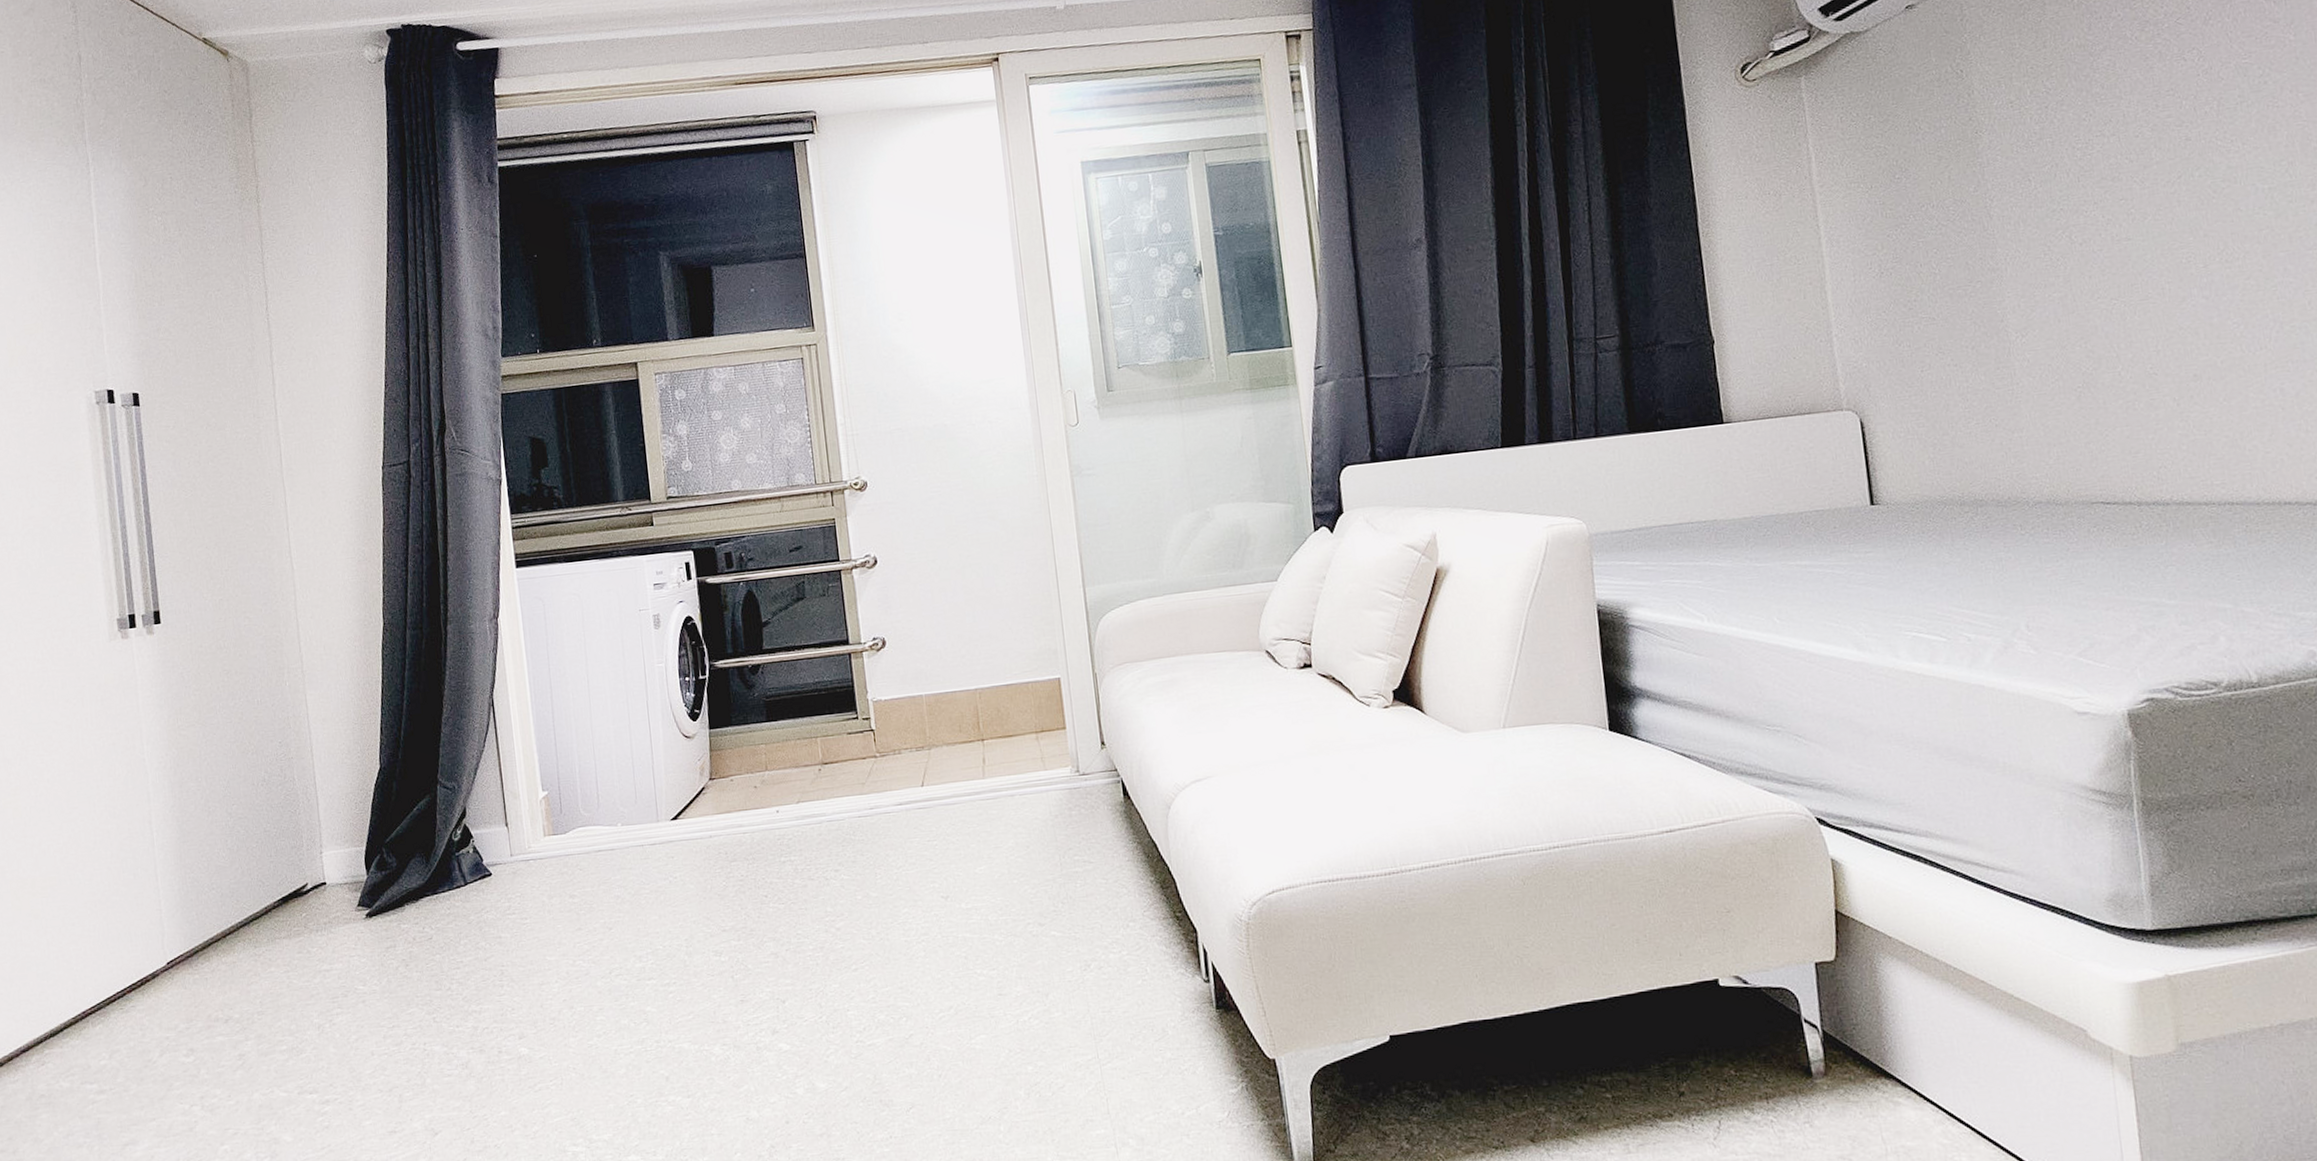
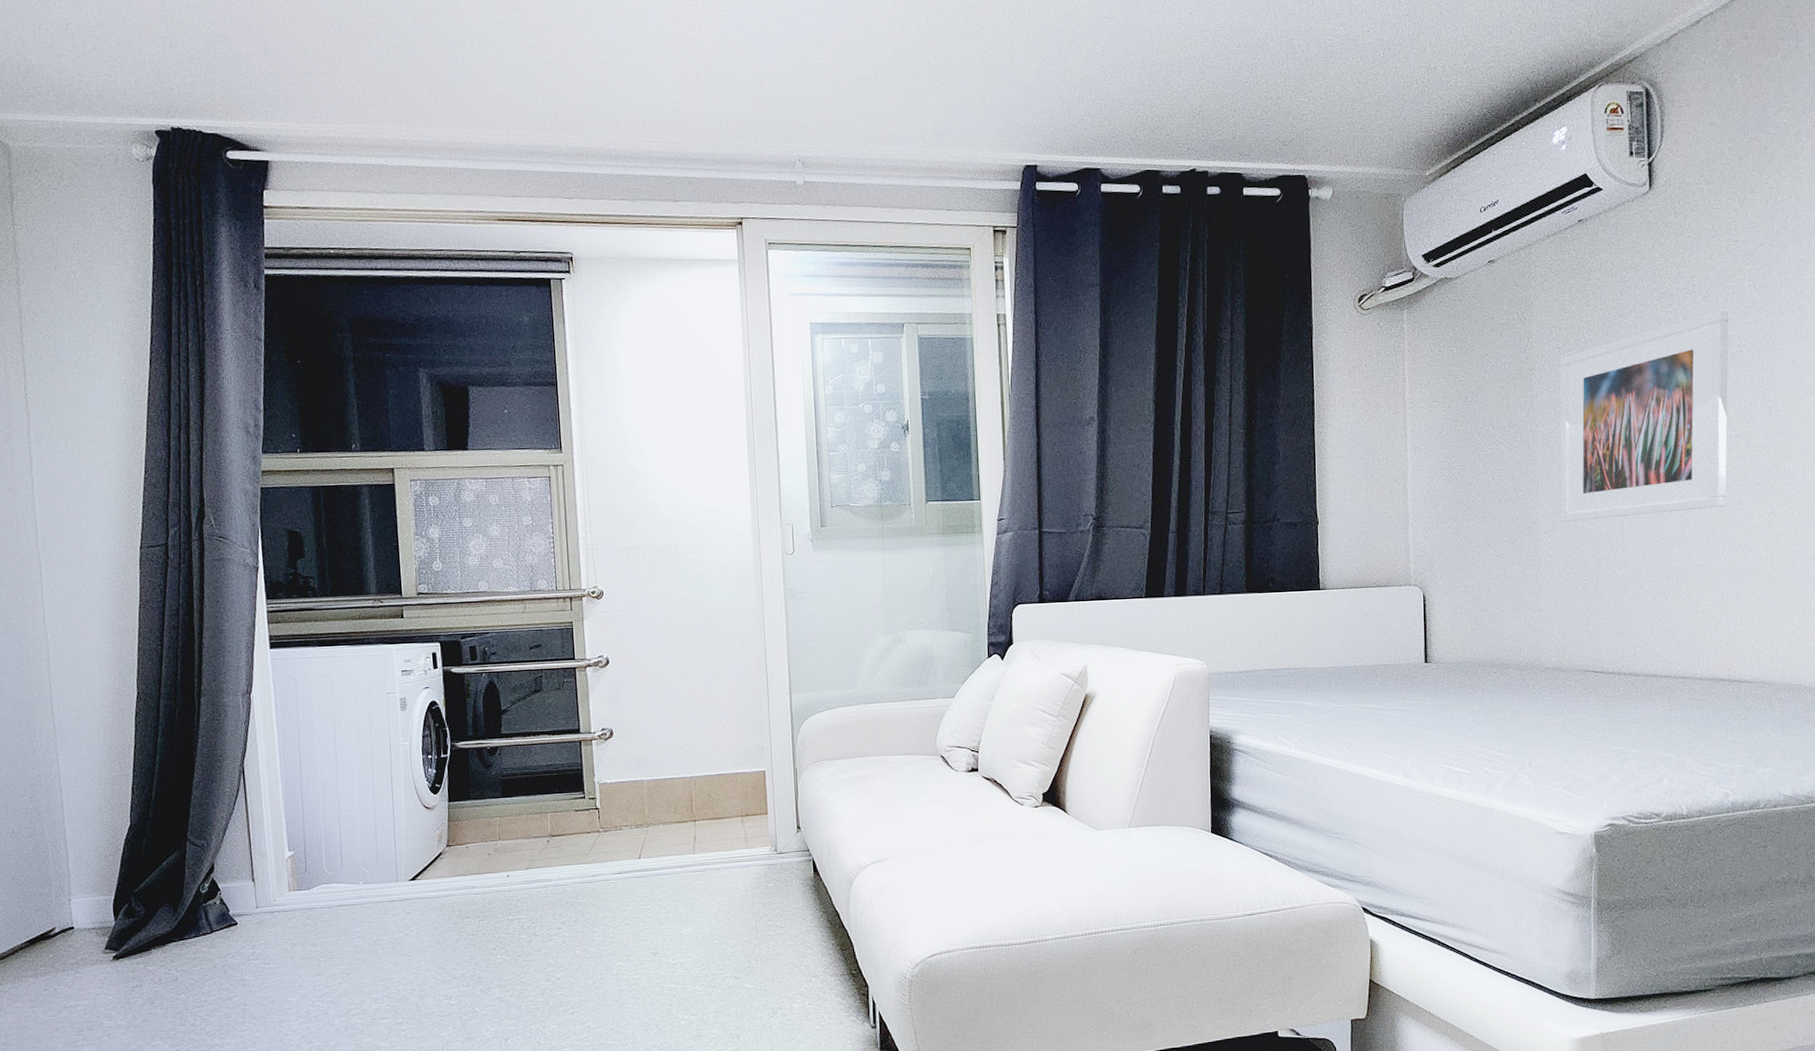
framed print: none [2015,34,2267,318] -> present [1559,310,1728,523]

